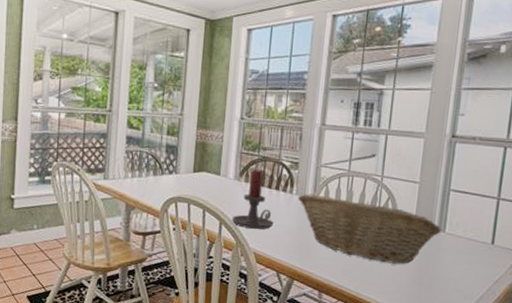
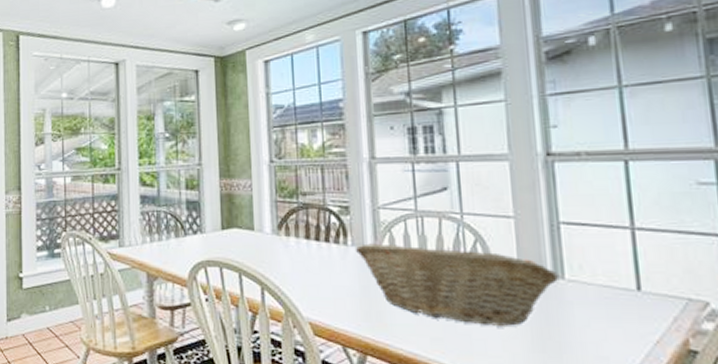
candle holder: present [231,169,274,230] -> none [275,220,329,294]

